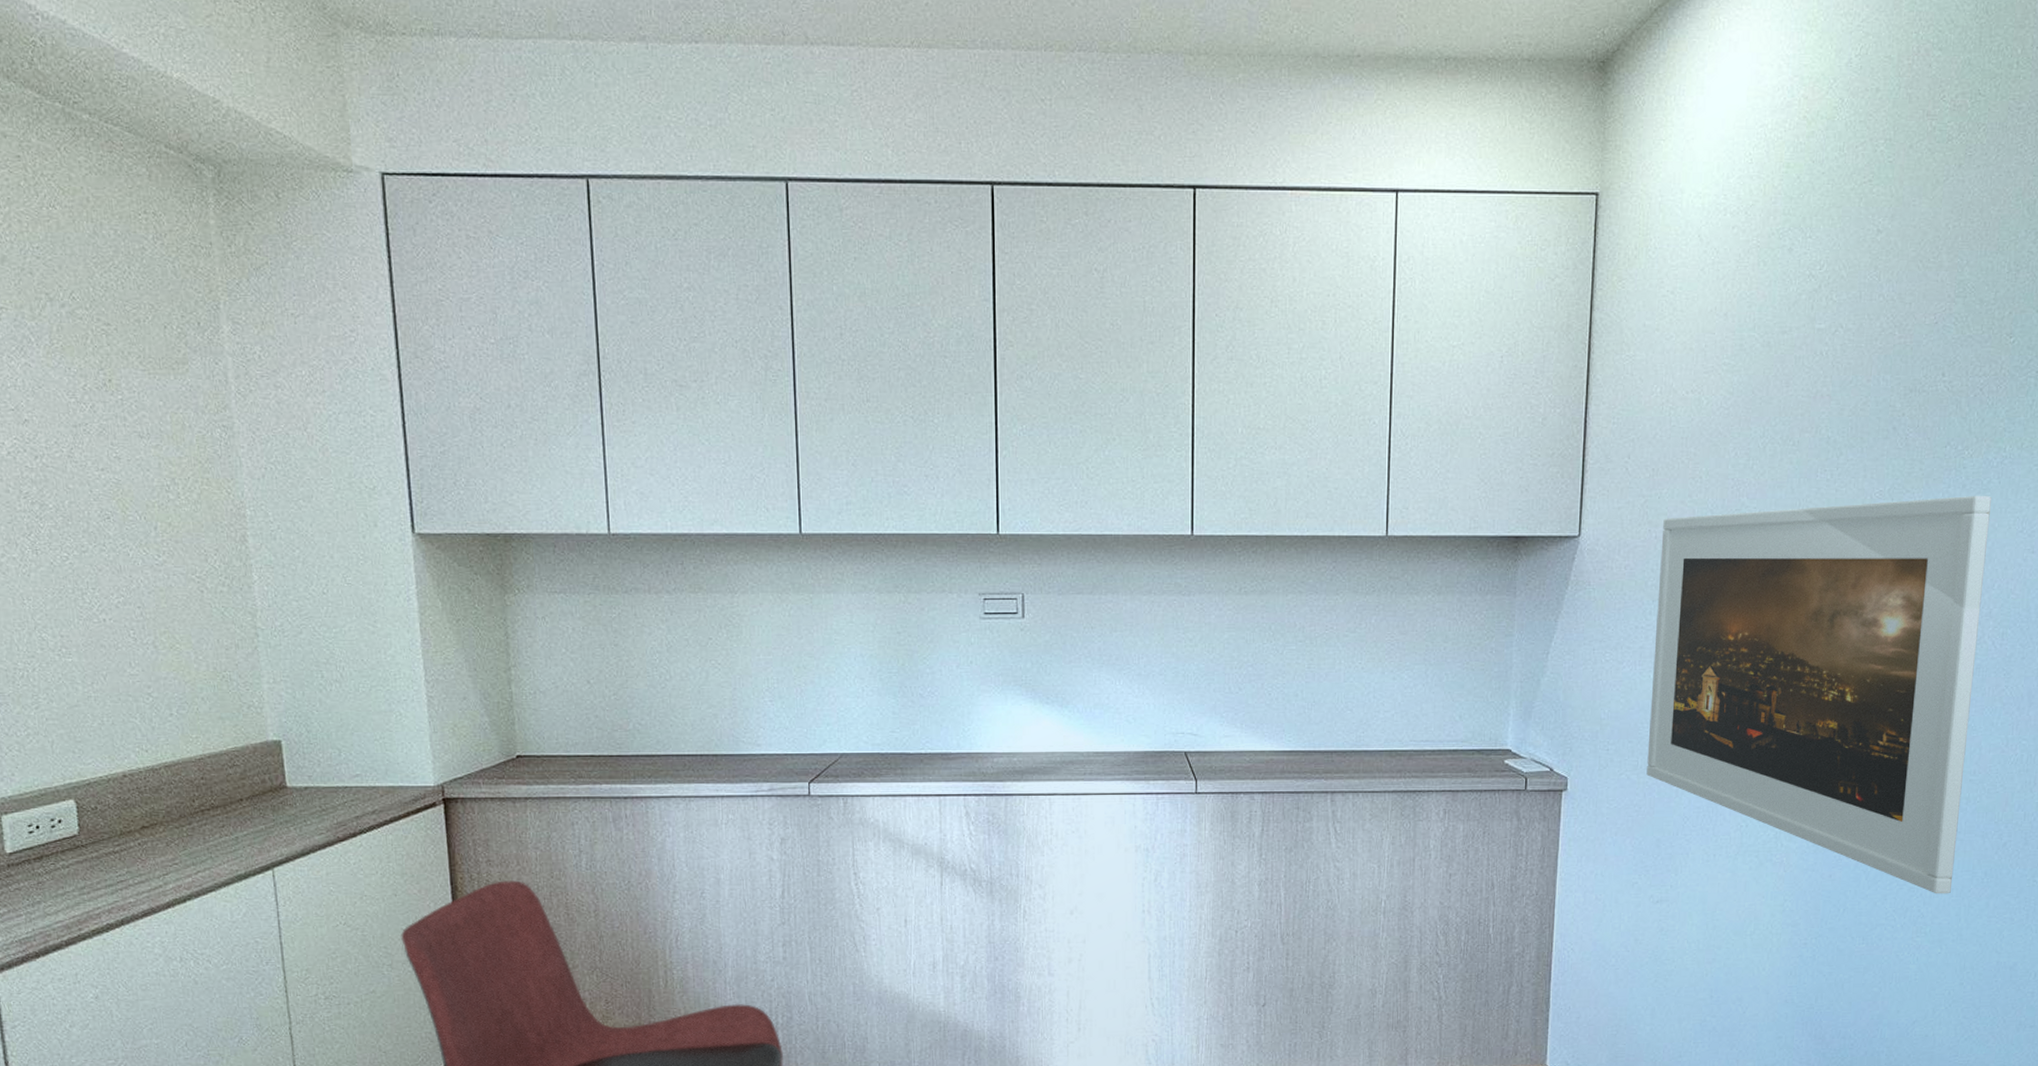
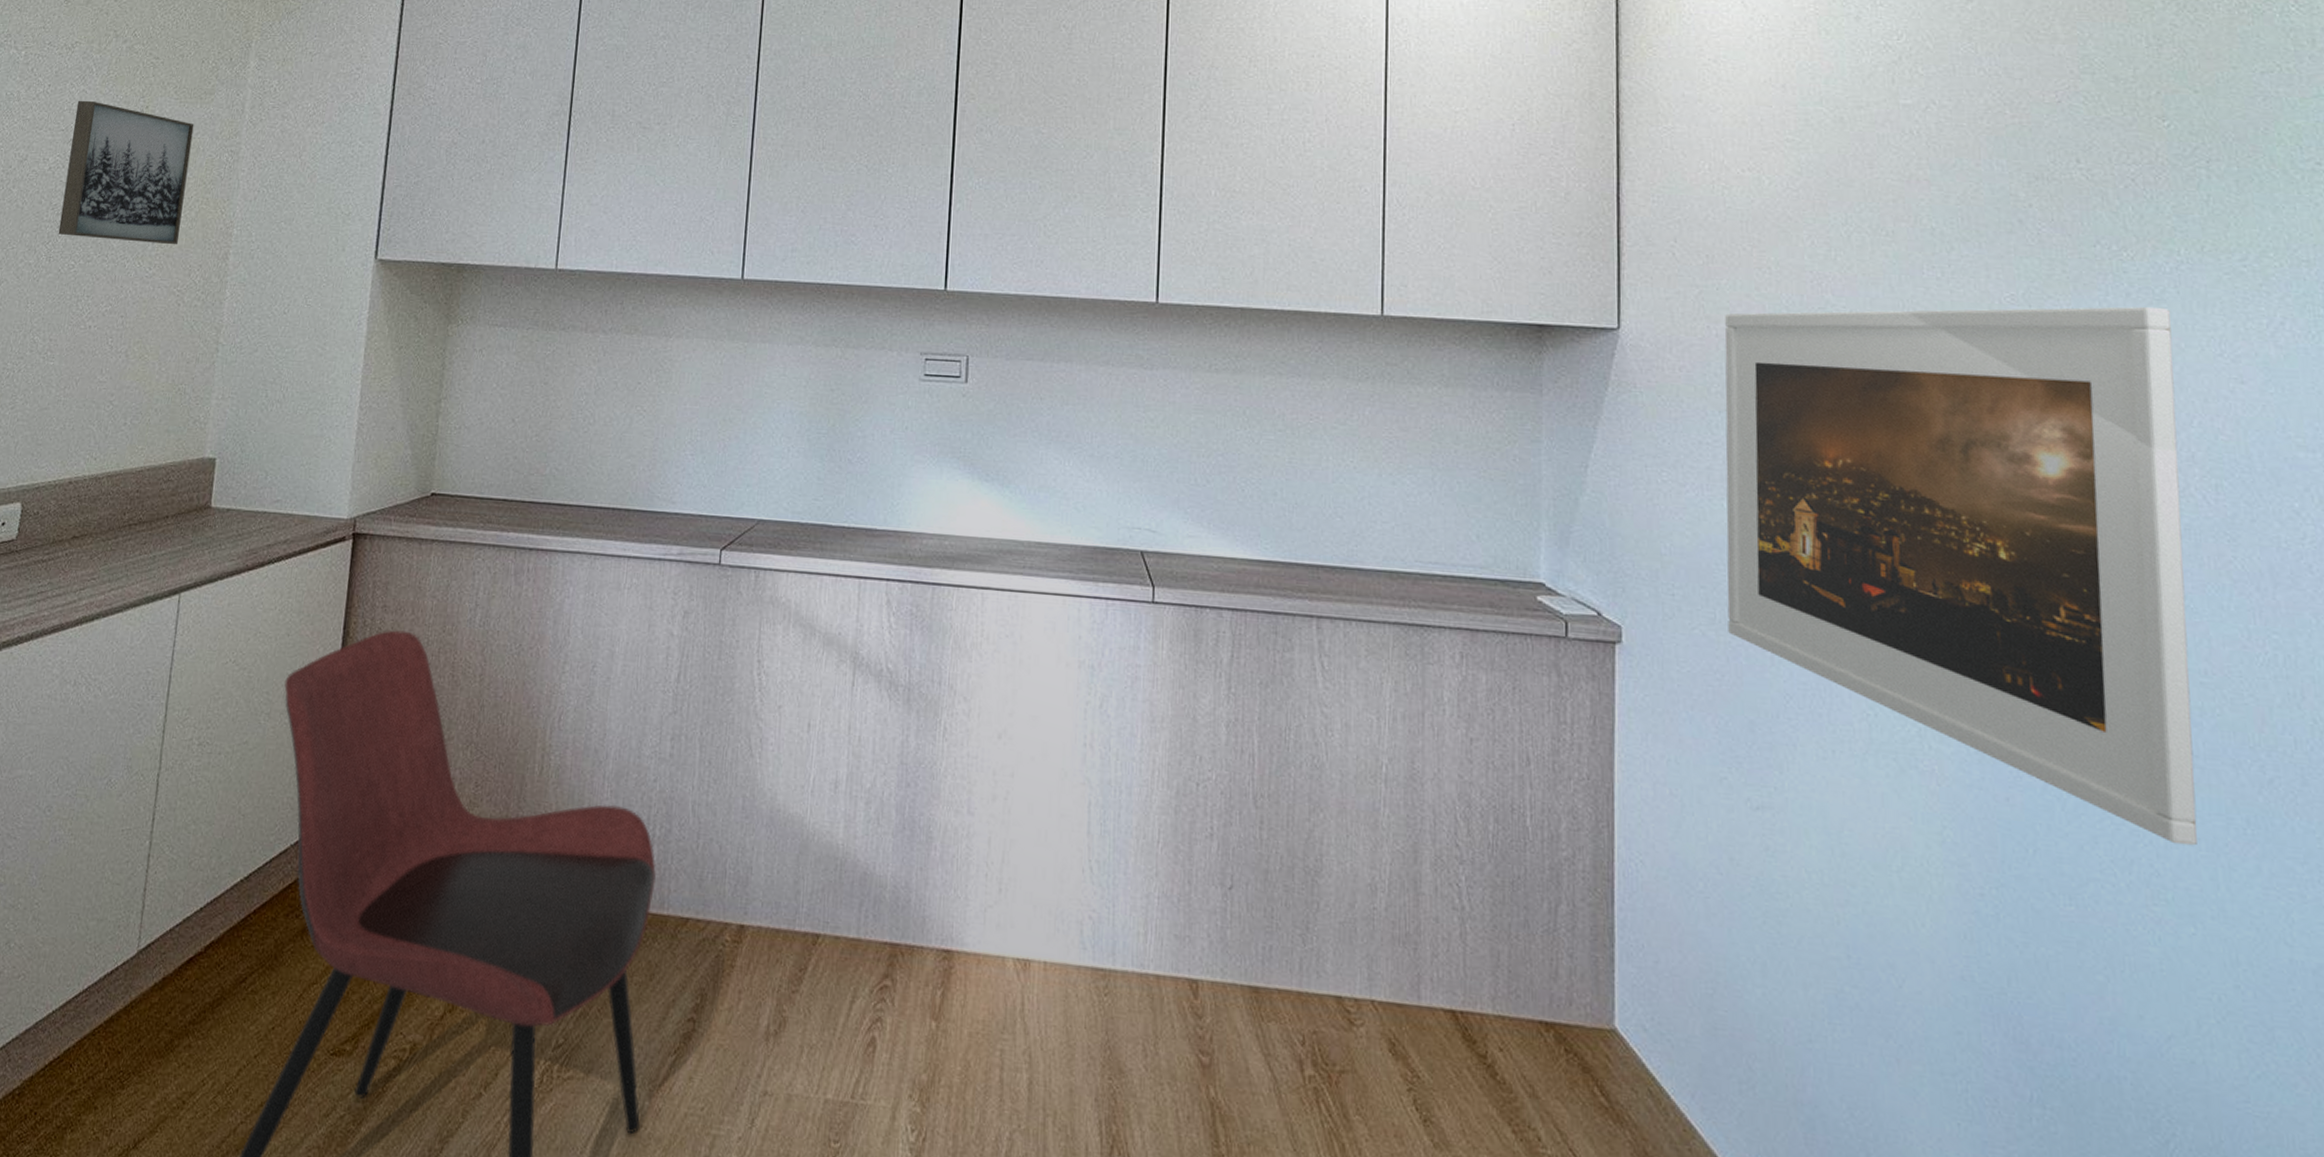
wall art: none [22,375,184,530] -> present [58,100,194,245]

